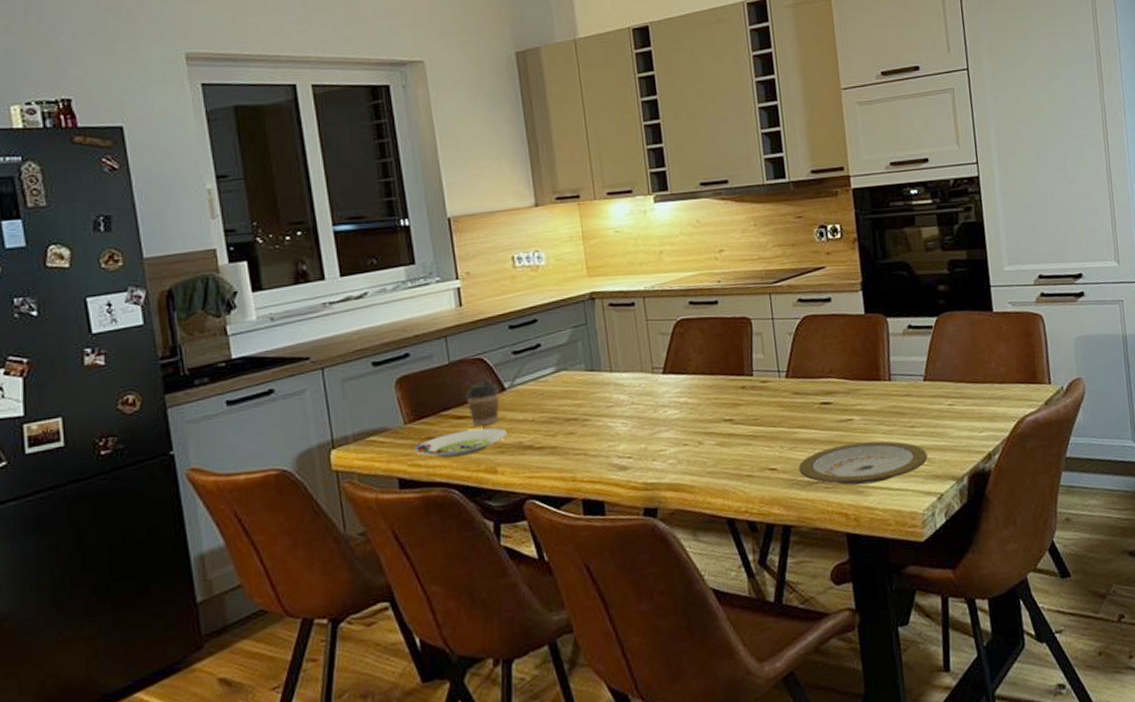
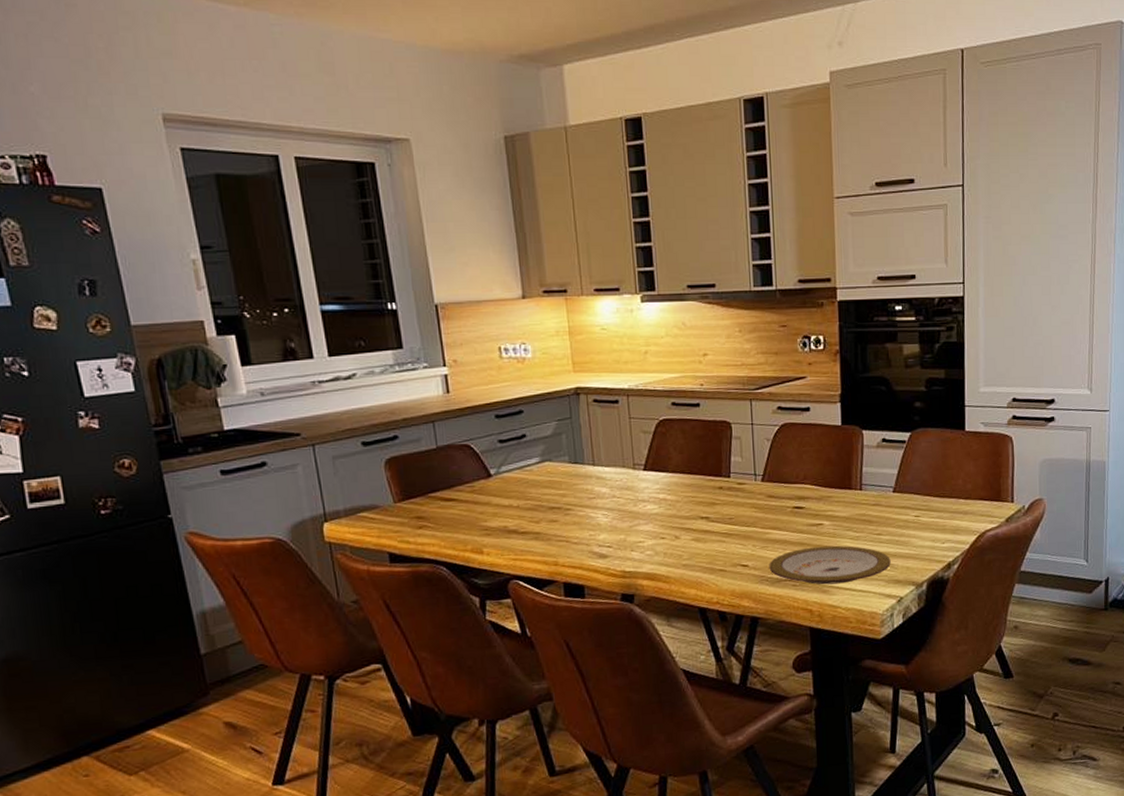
salad plate: present [414,428,508,458] -> none [403,511,494,537]
coffee cup: present [465,379,500,427] -> none [453,465,486,509]

